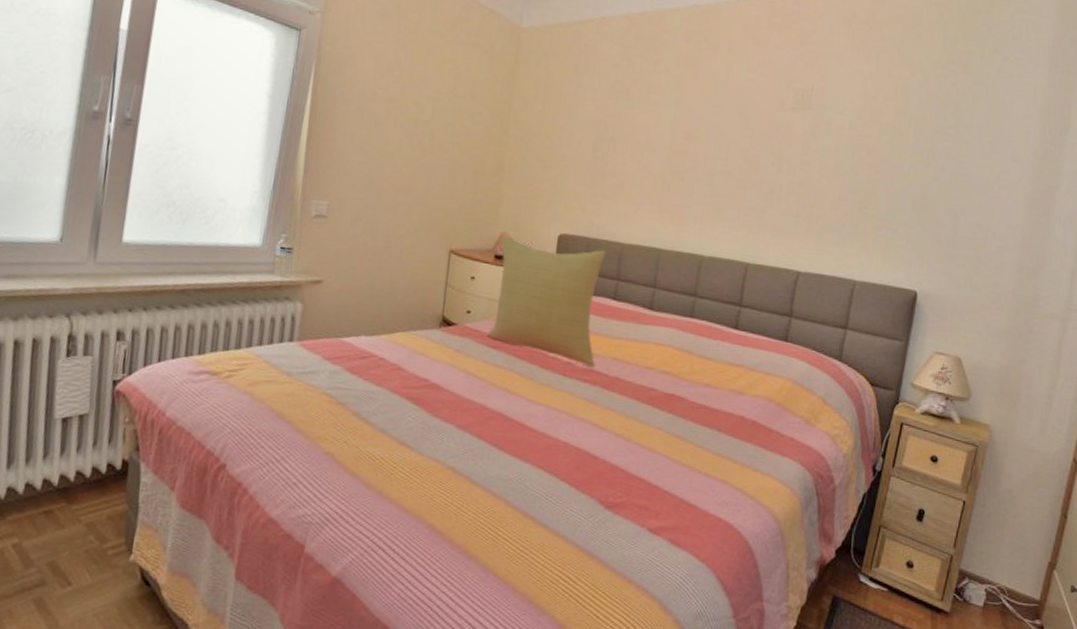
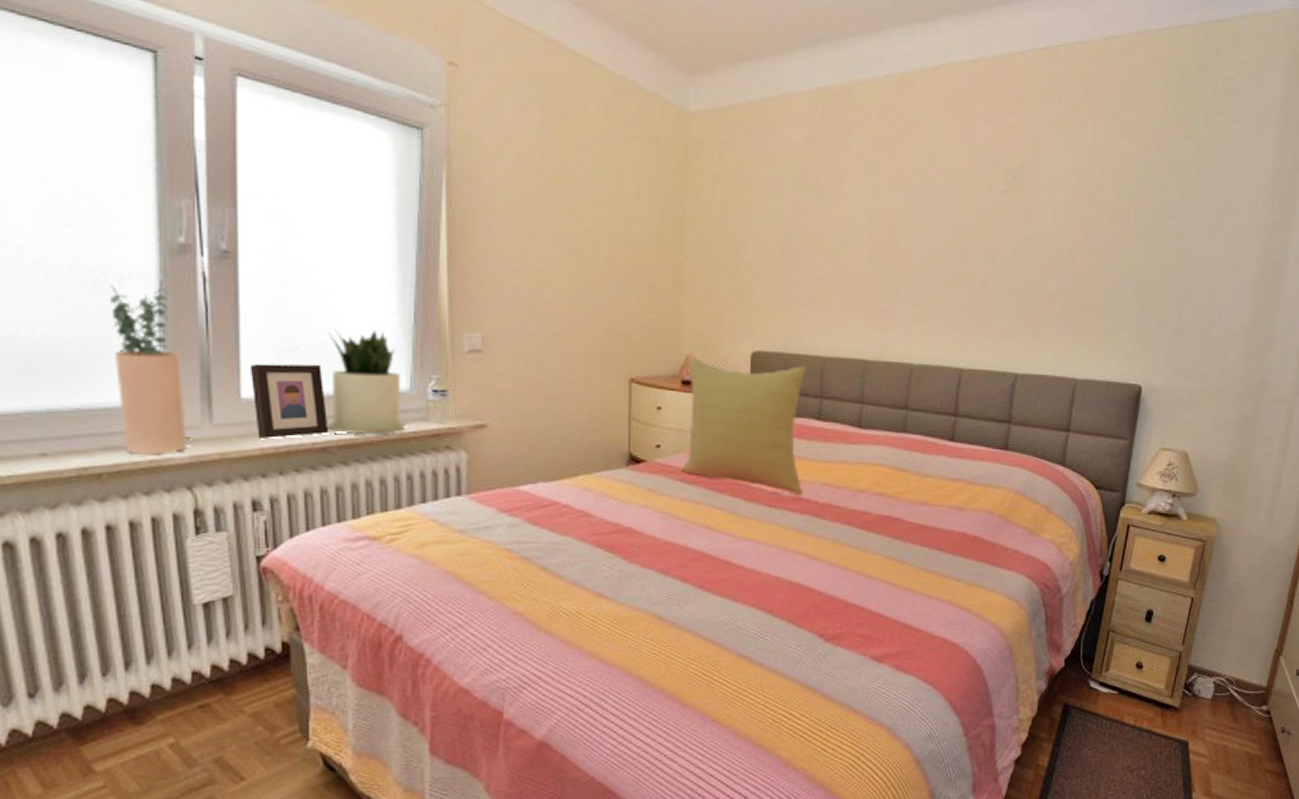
vase: none [22,139,80,286] -> present [108,280,187,456]
picture frame: none [130,213,192,279] -> present [249,363,329,439]
planter: none [187,190,256,282] -> present [326,329,408,434]

